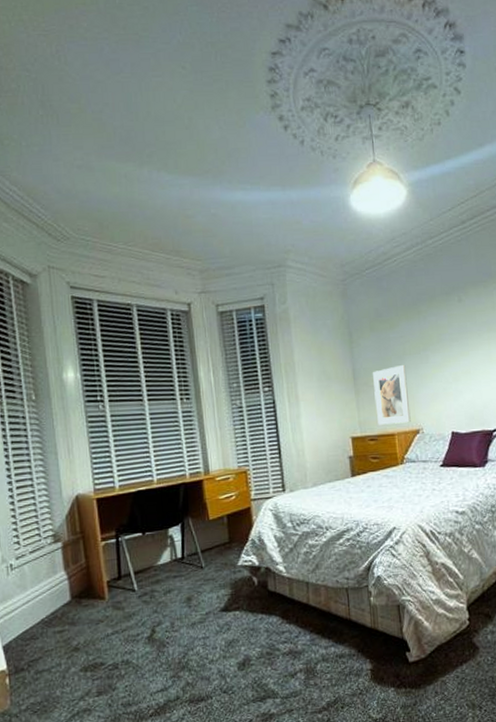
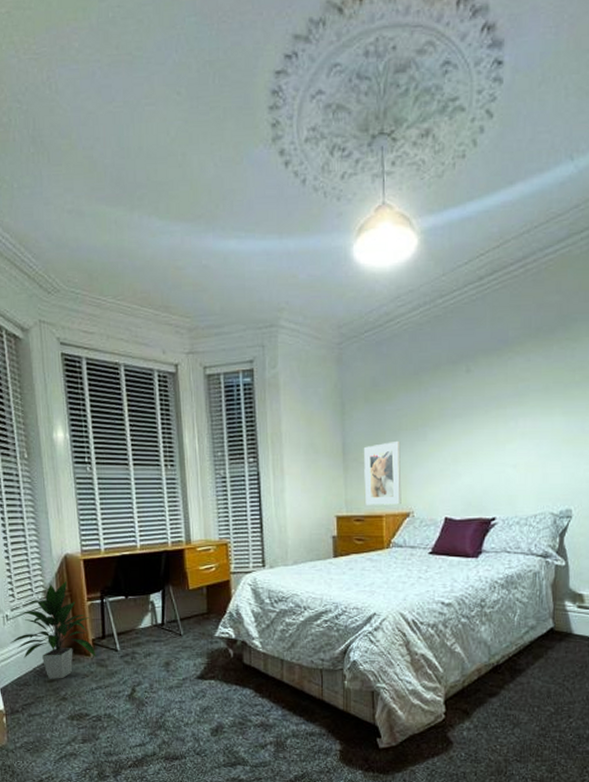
indoor plant: none [14,521,112,629] -> present [10,580,96,679]

